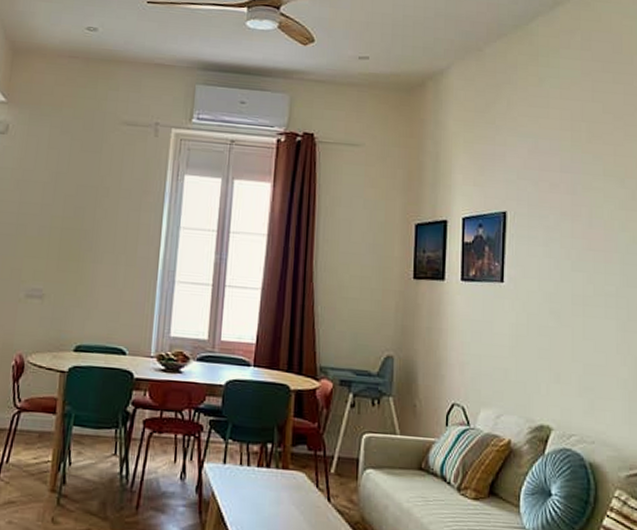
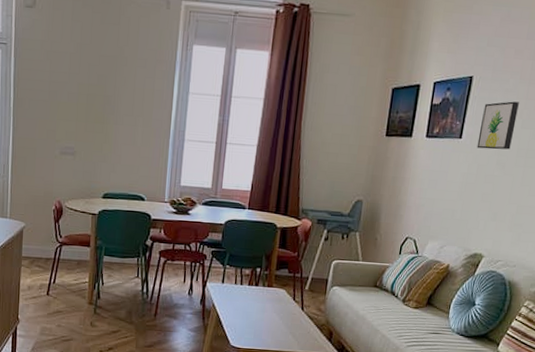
wall art: none [523,240,564,296] -> present [476,101,519,150]

